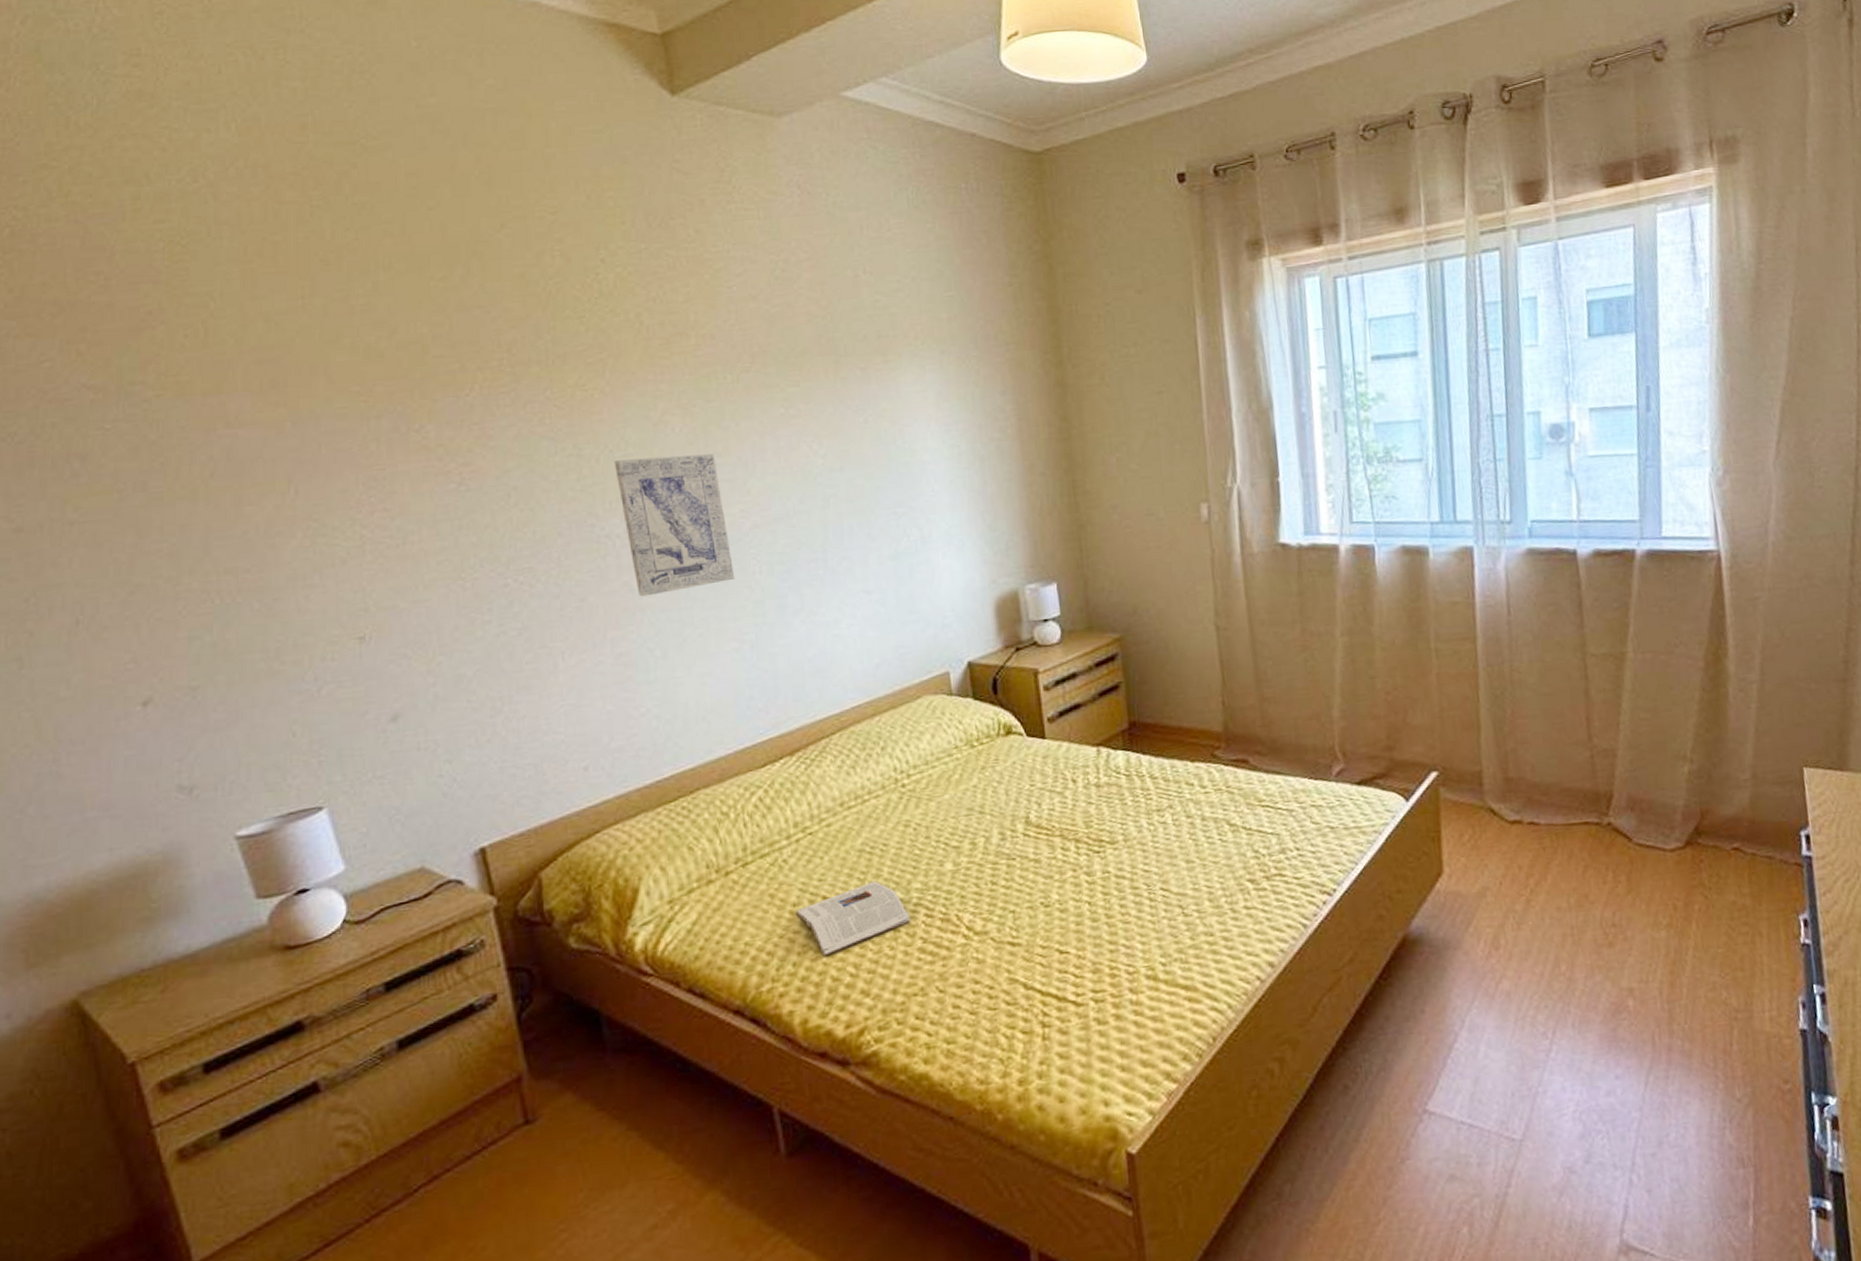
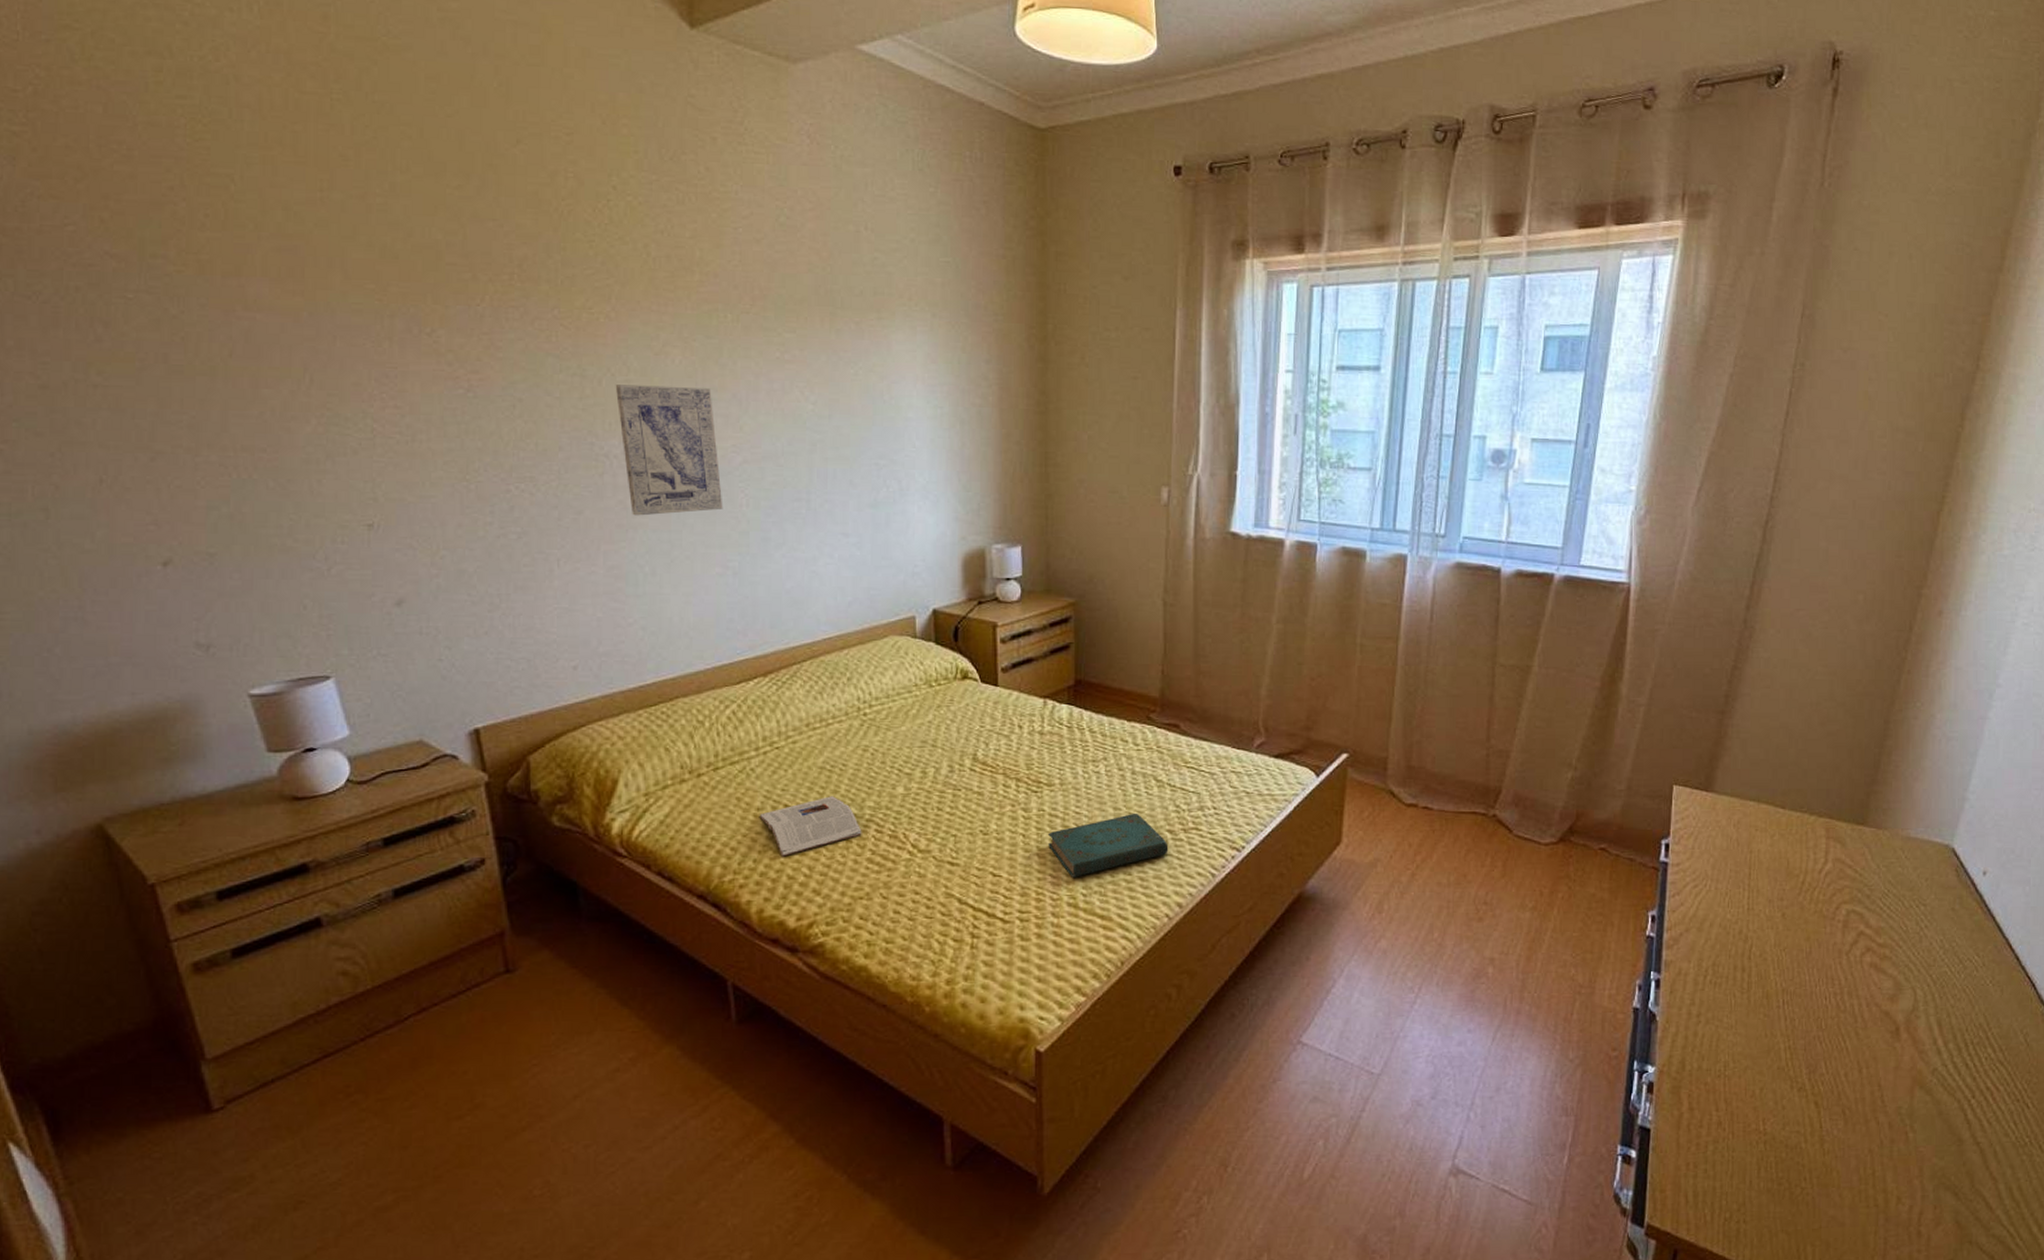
book: none [1117,864,1252,945] -> present [1048,813,1169,877]

